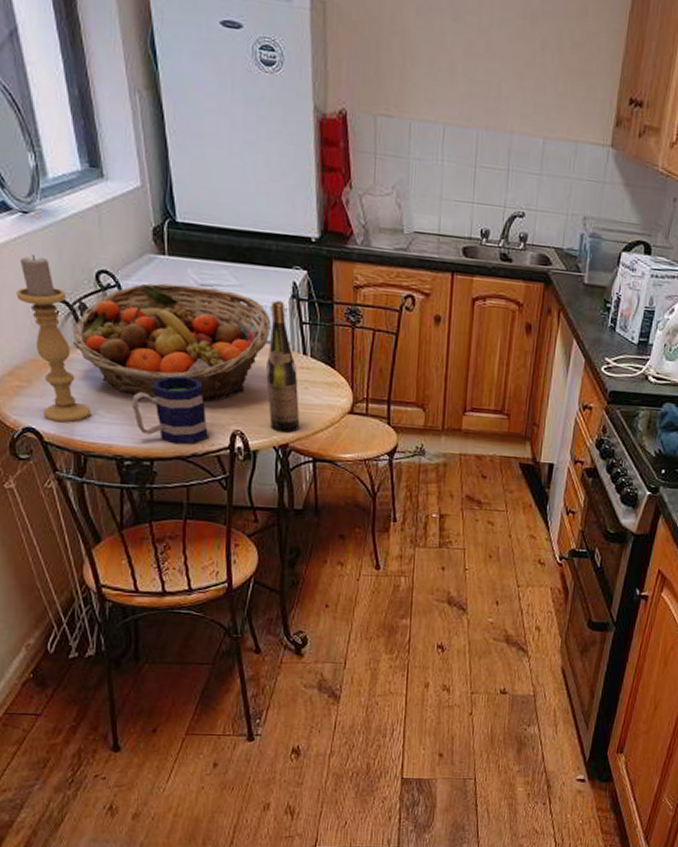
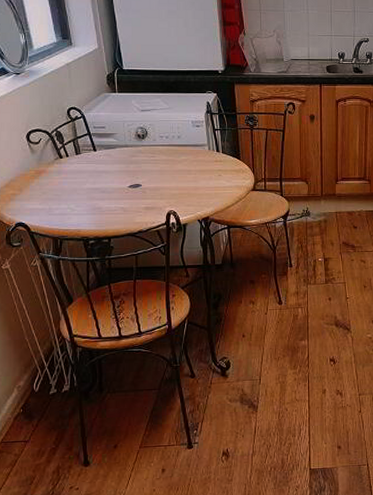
candle holder: present [16,254,92,423] -> none [11,101,65,217]
fruit basket: present [72,283,271,403] -> none [51,111,193,193]
mug: present [132,375,208,445] -> none [94,175,150,225]
wine bottle: present [266,300,300,433] -> none [190,116,217,209]

